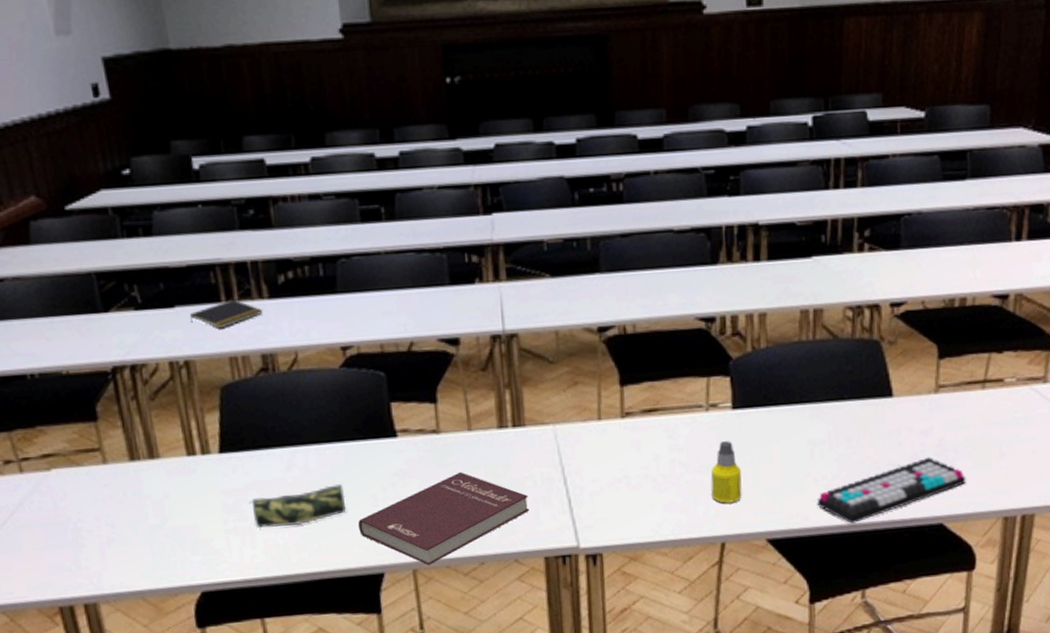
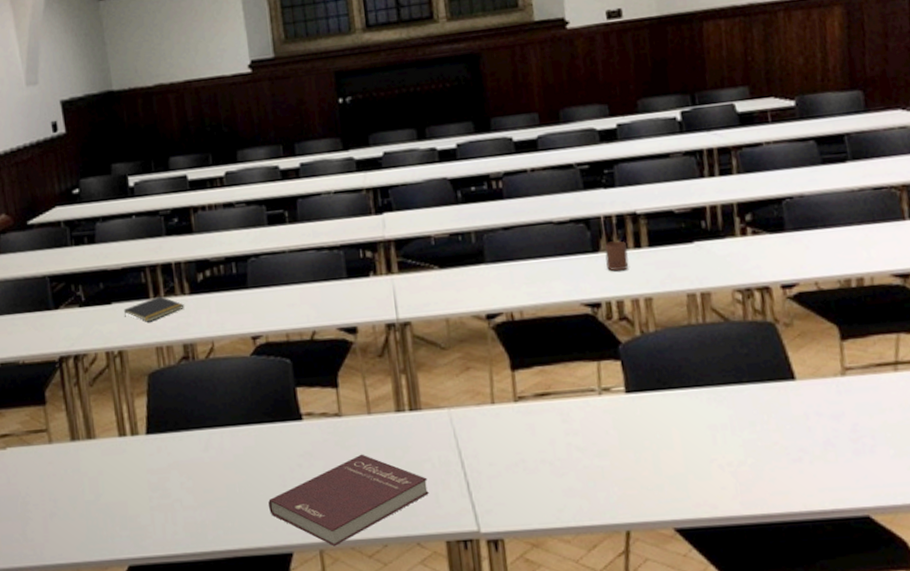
pencil case: present [248,483,346,528] -> none [171,464,257,506]
bottle: present [710,441,742,504] -> none [609,425,643,490]
cup: none [723,253,746,285] -> present [604,241,629,271]
keyboard: present [817,457,966,525] -> none [725,443,890,515]

